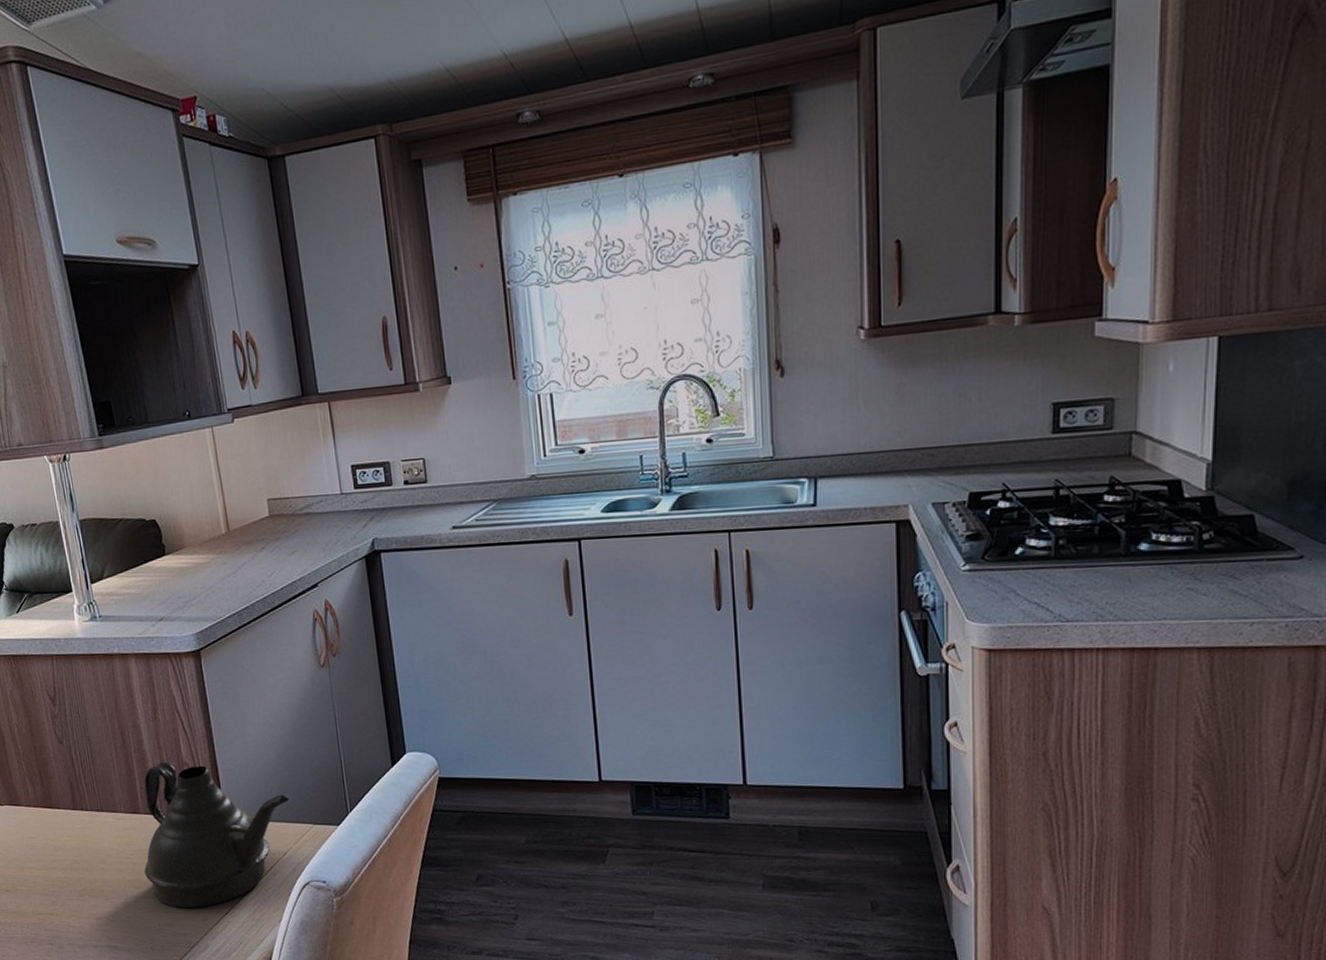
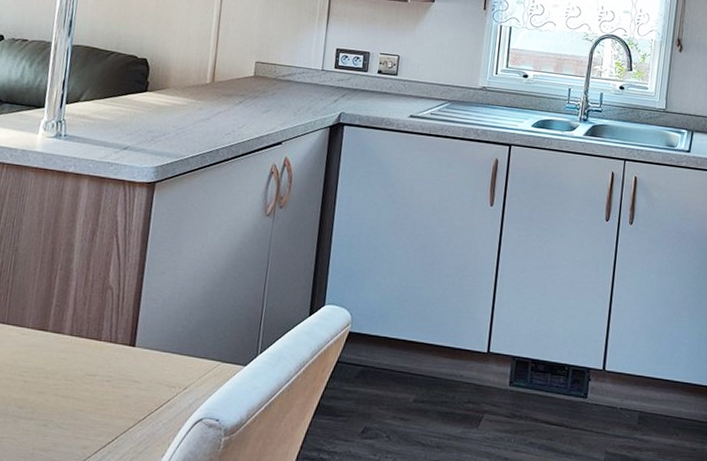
teapot: present [144,761,290,908] -> none [34,282,205,434]

